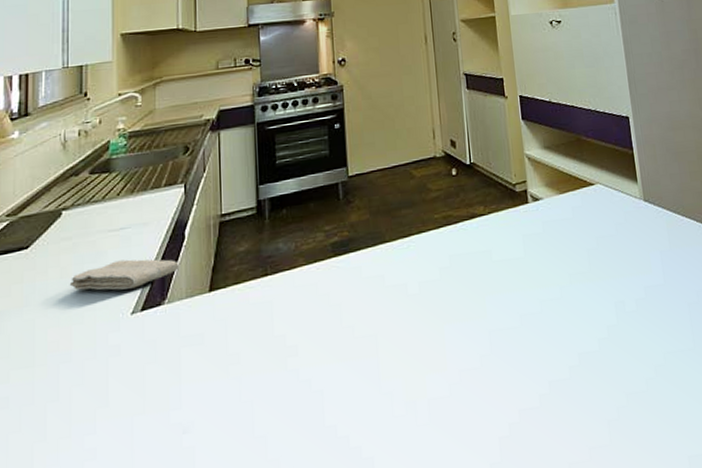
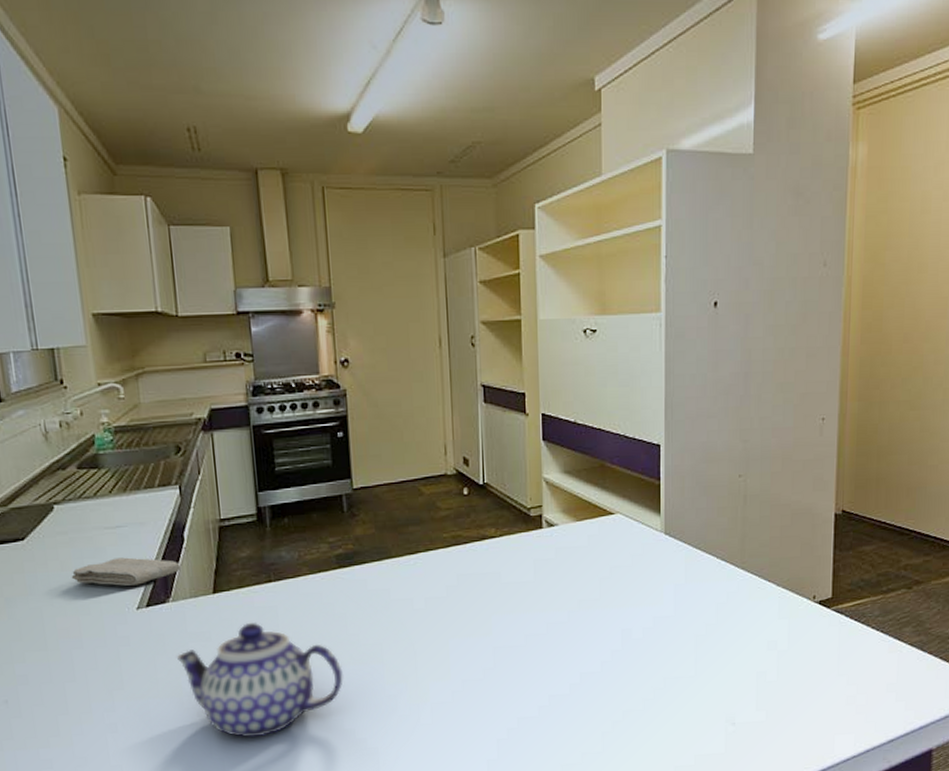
teapot: none [167,320,337,455] -> present [177,622,343,738]

